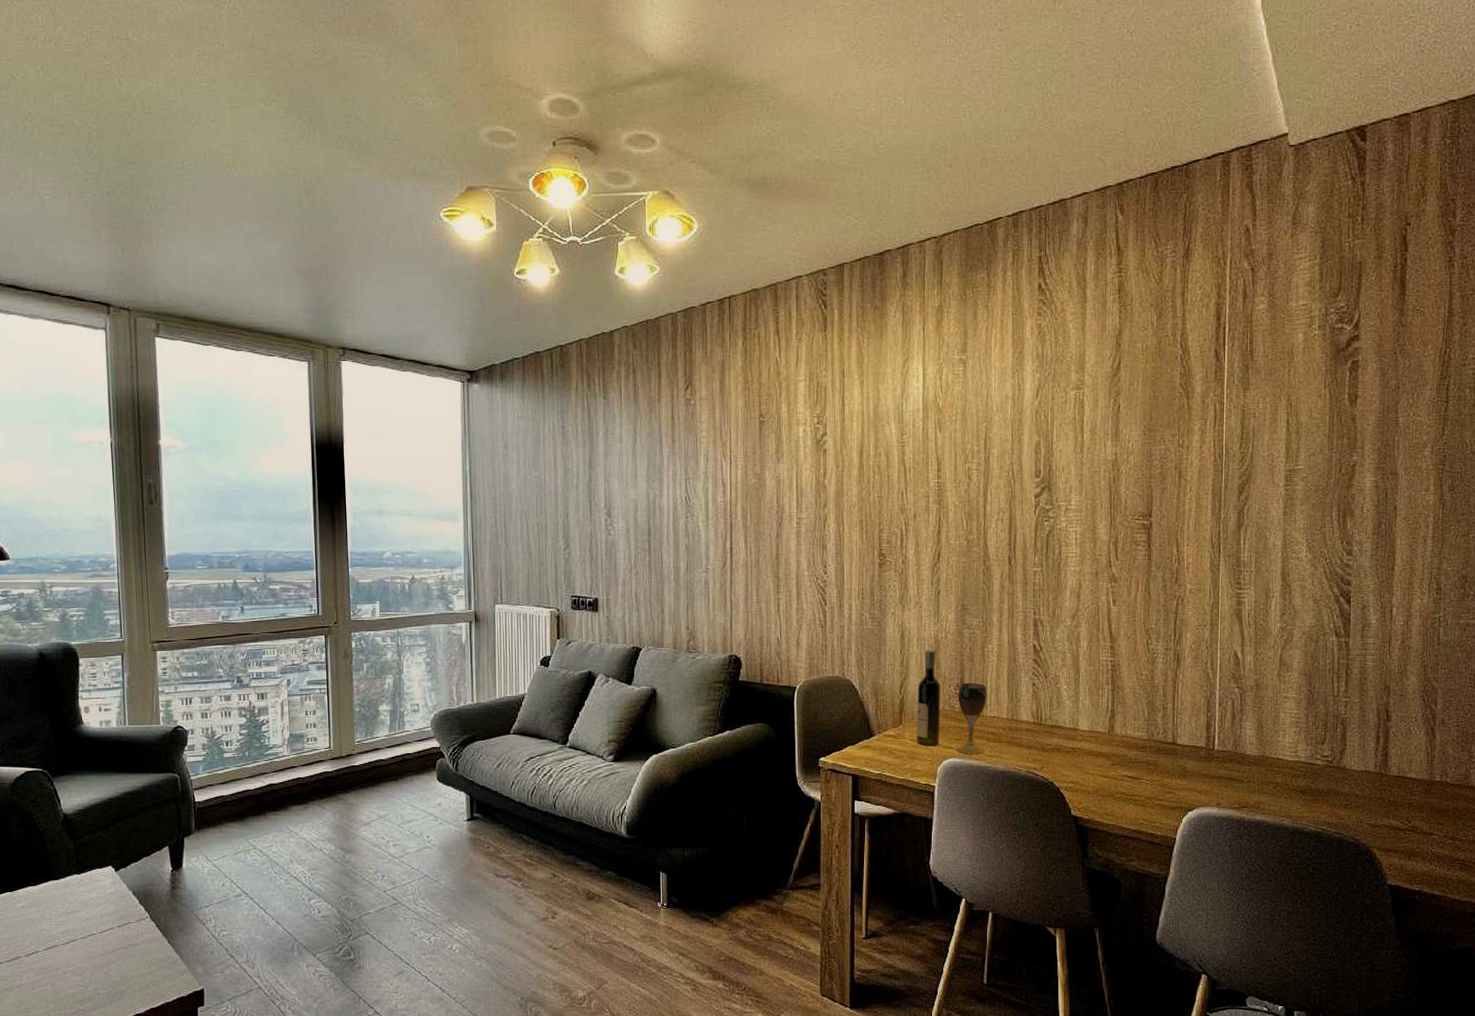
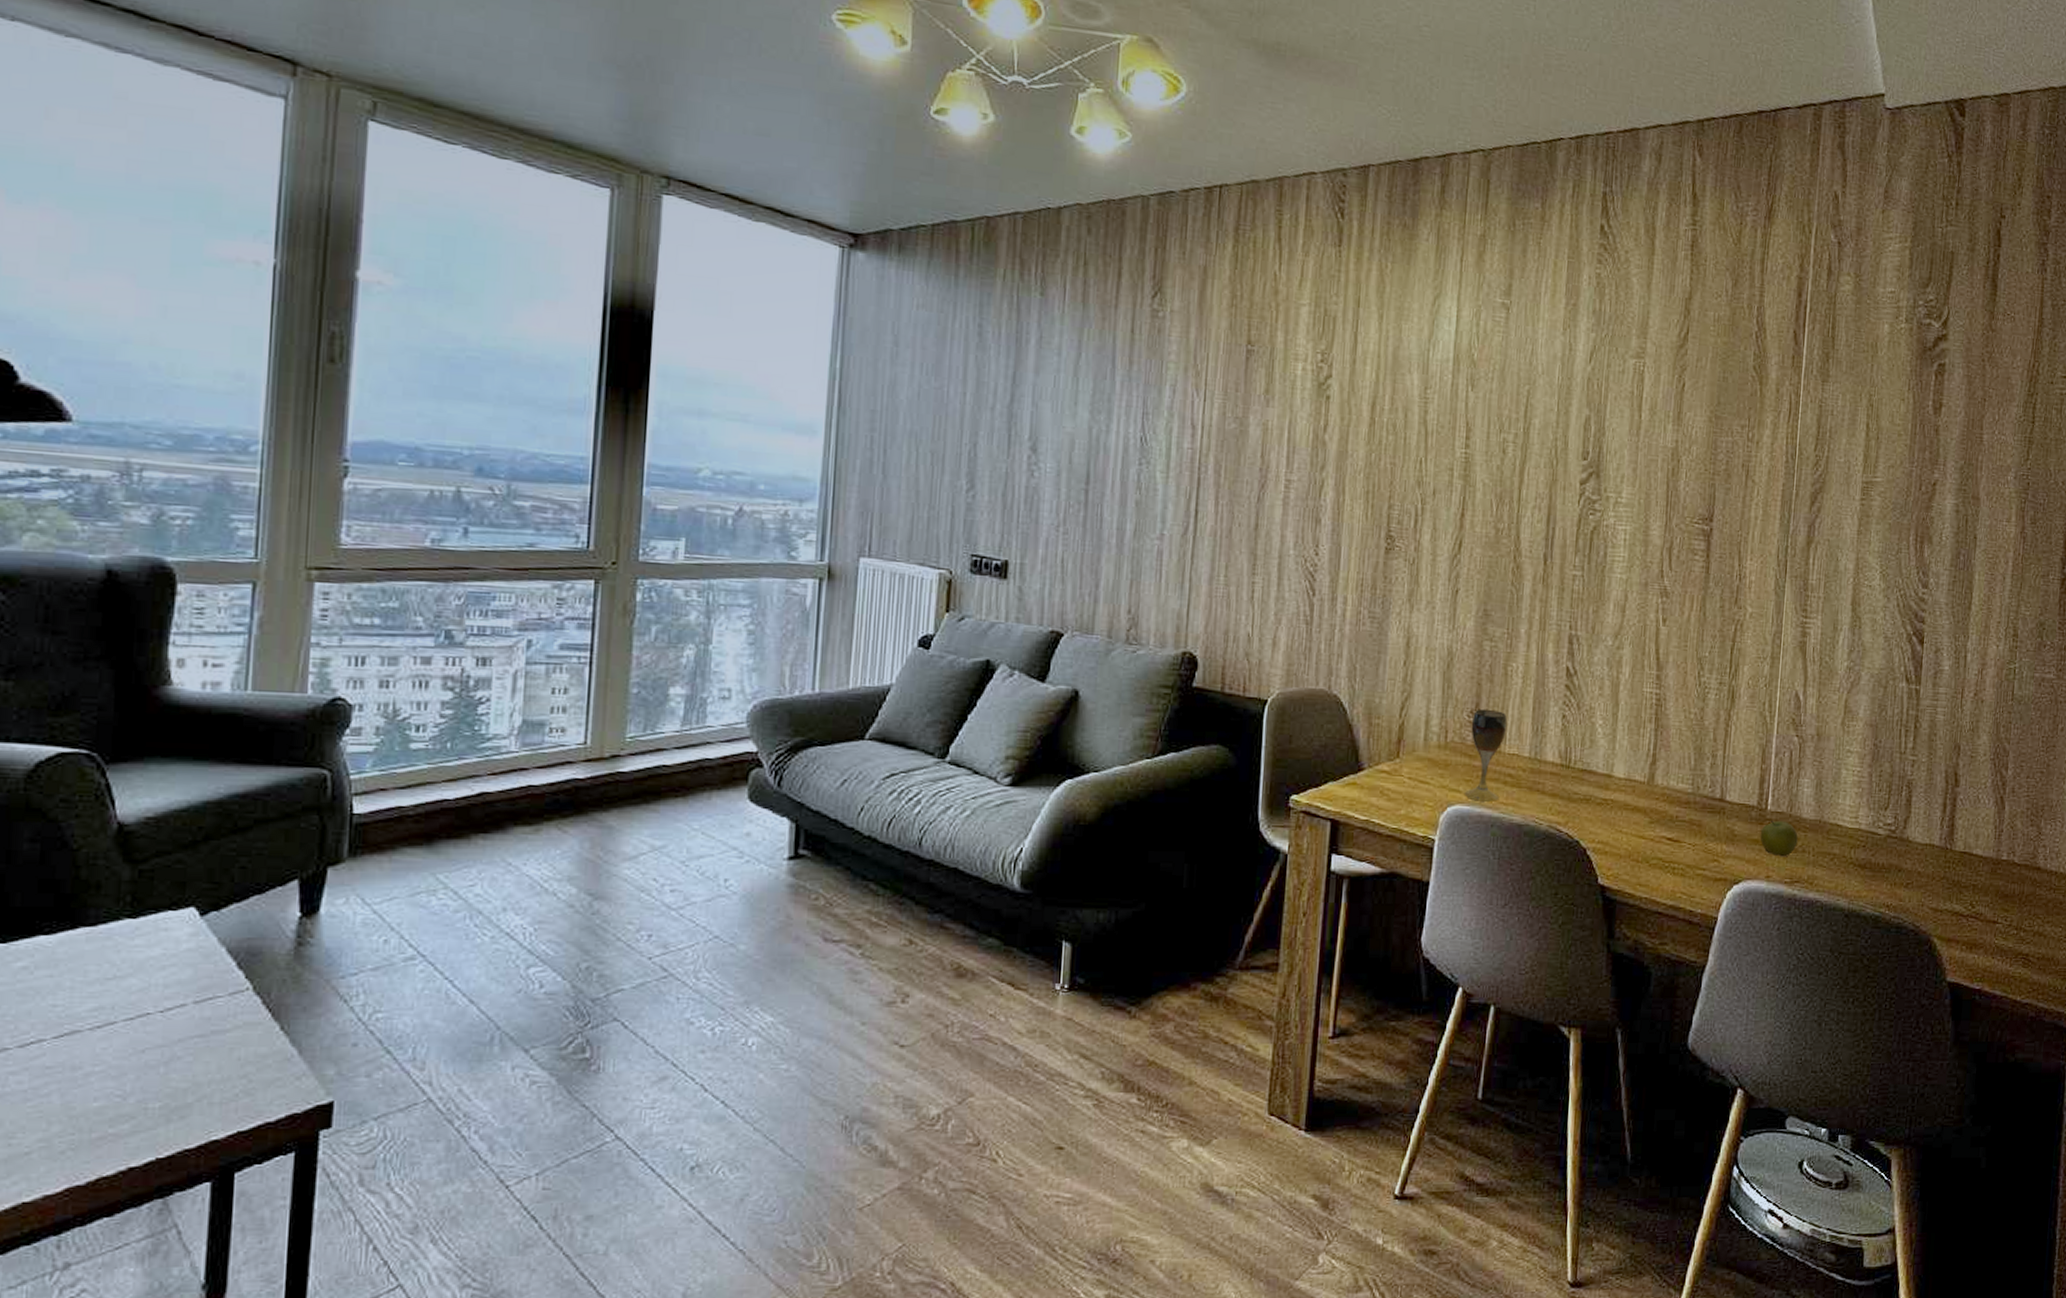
bottle: present [917,650,941,747] -> none [1416,664,1451,788]
fruit: none [1209,757,1243,786] -> present [1760,820,1798,856]

